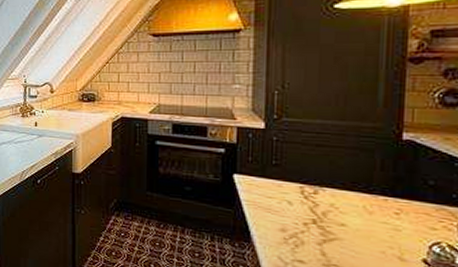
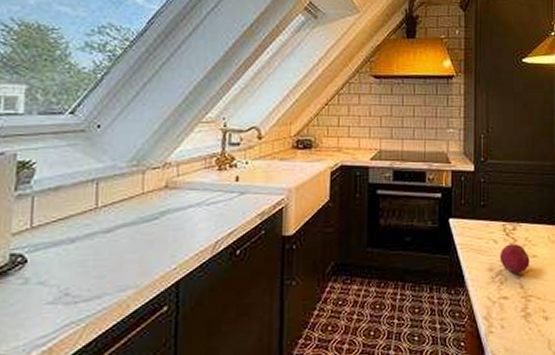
apple: none [295,207,336,241] -> present [500,244,530,274]

